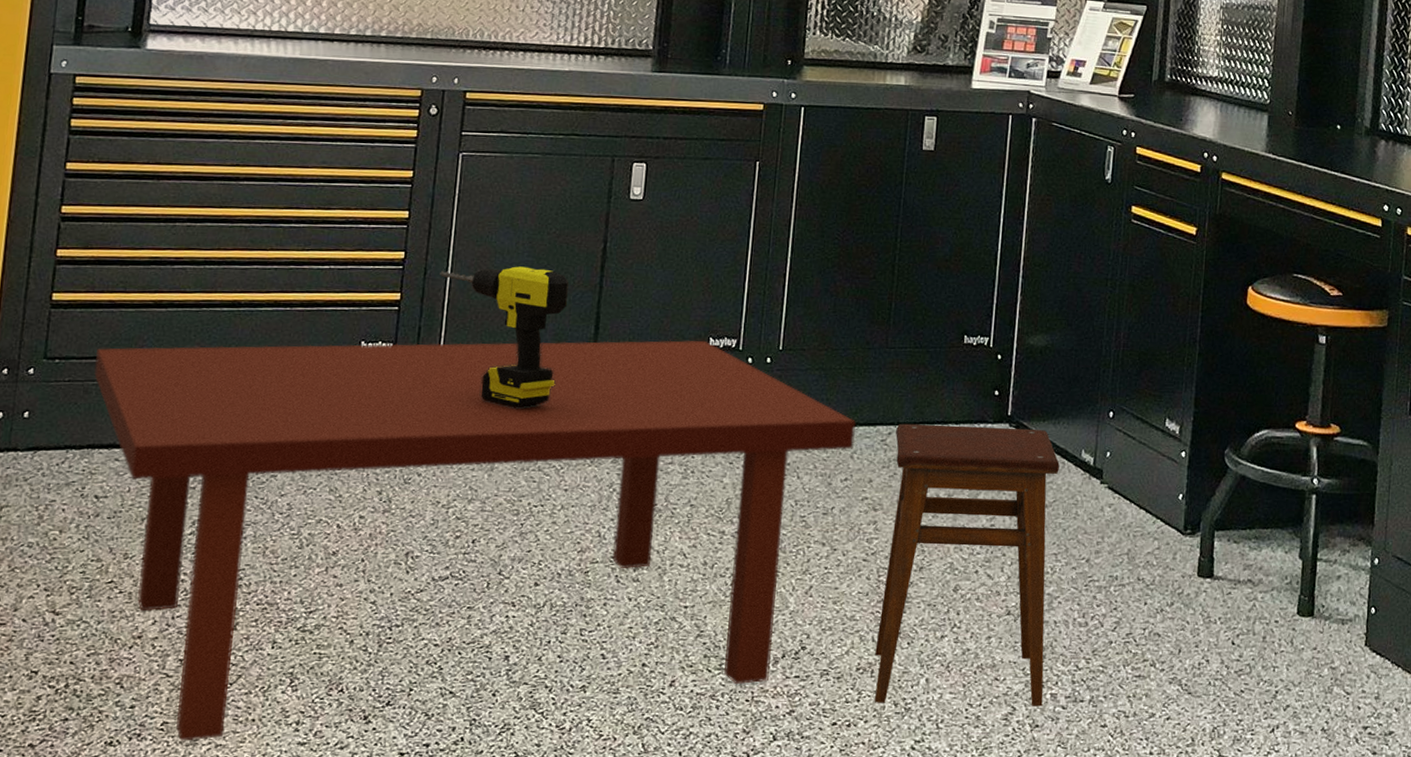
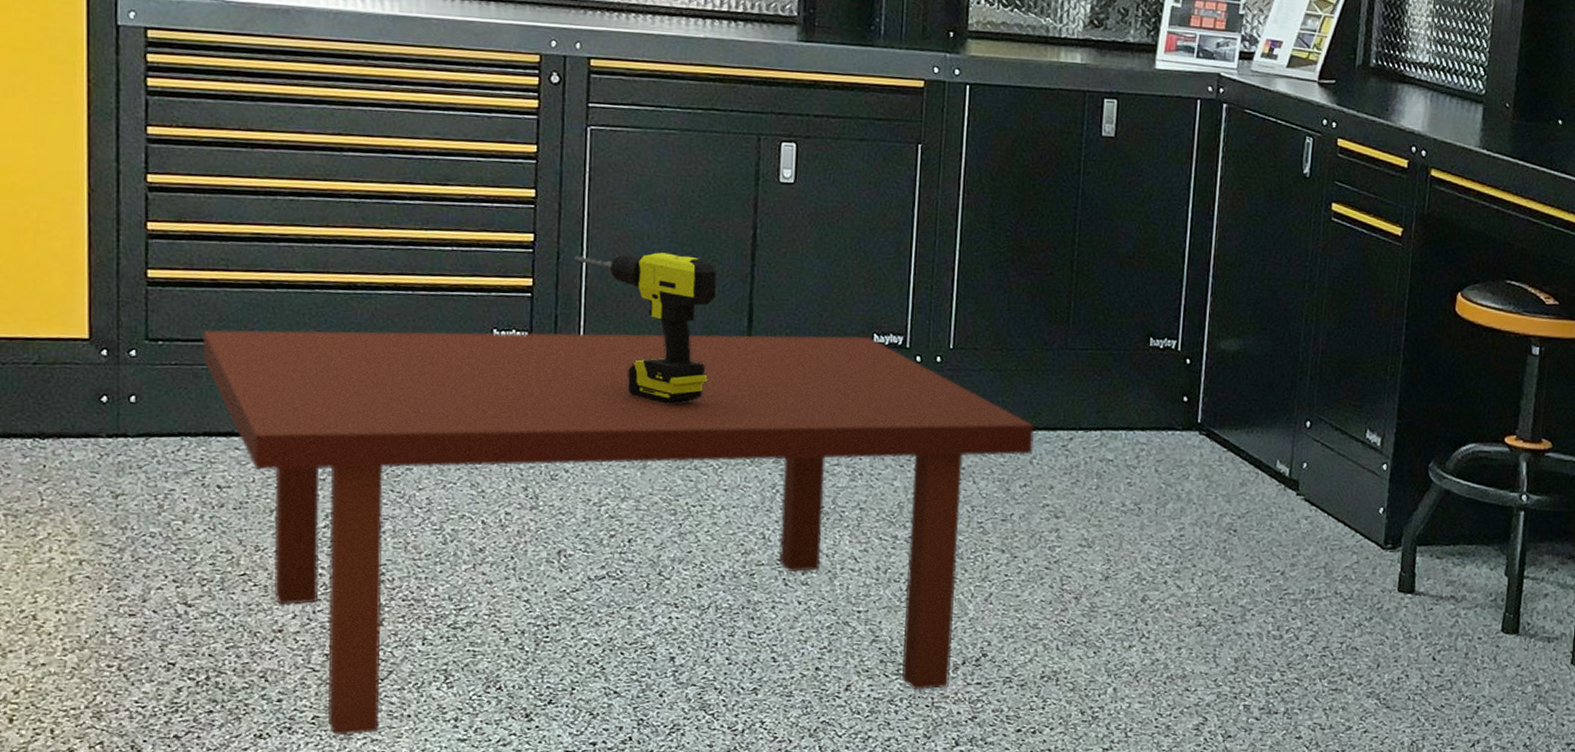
stool: present [874,423,1060,707] -> none [1059,428,1253,718]

